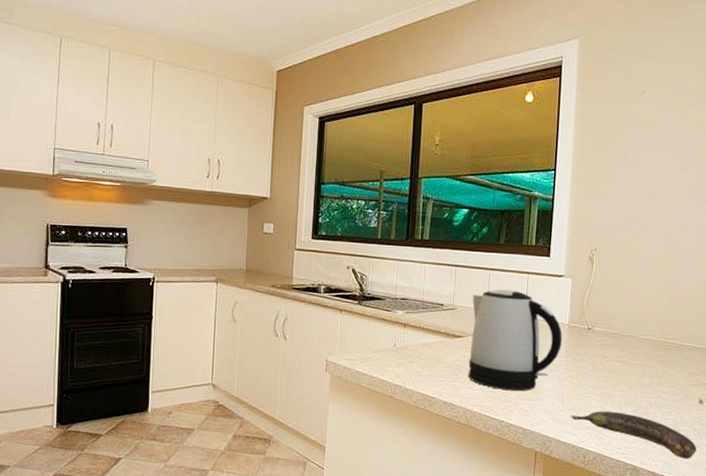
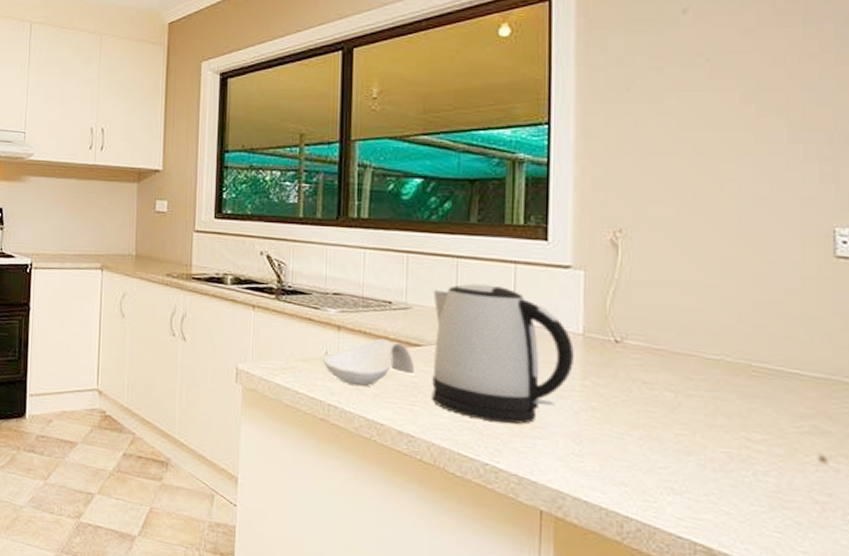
spoon rest: none [392,332,457,369] -> present [323,338,415,386]
banana: present [570,411,697,459] -> none [593,460,821,547]

